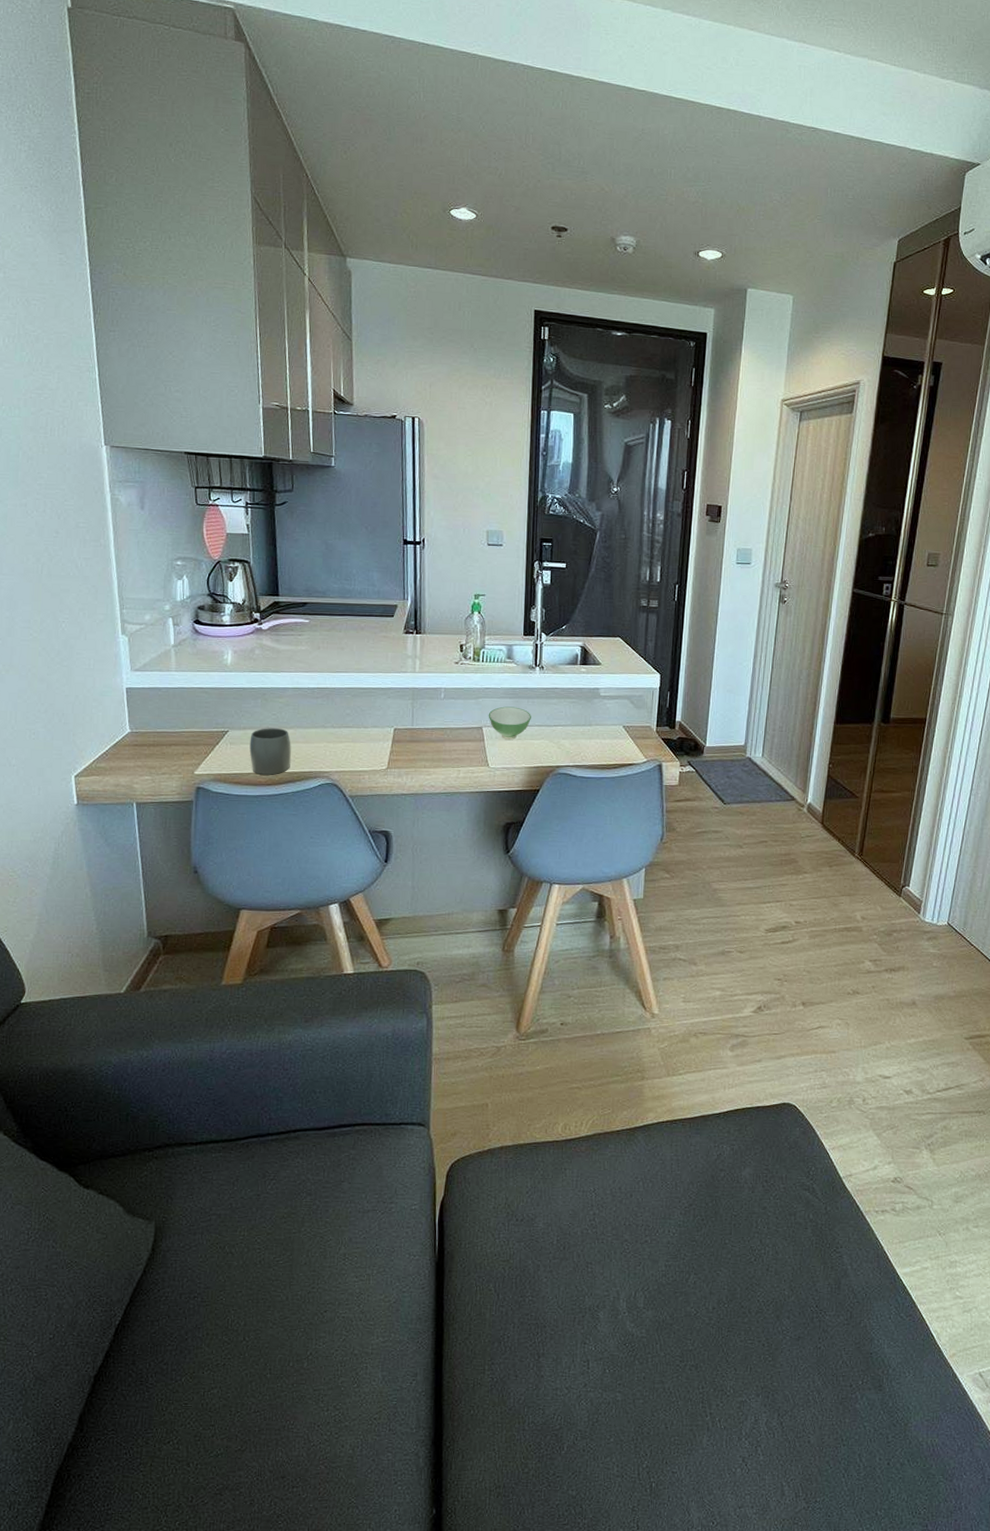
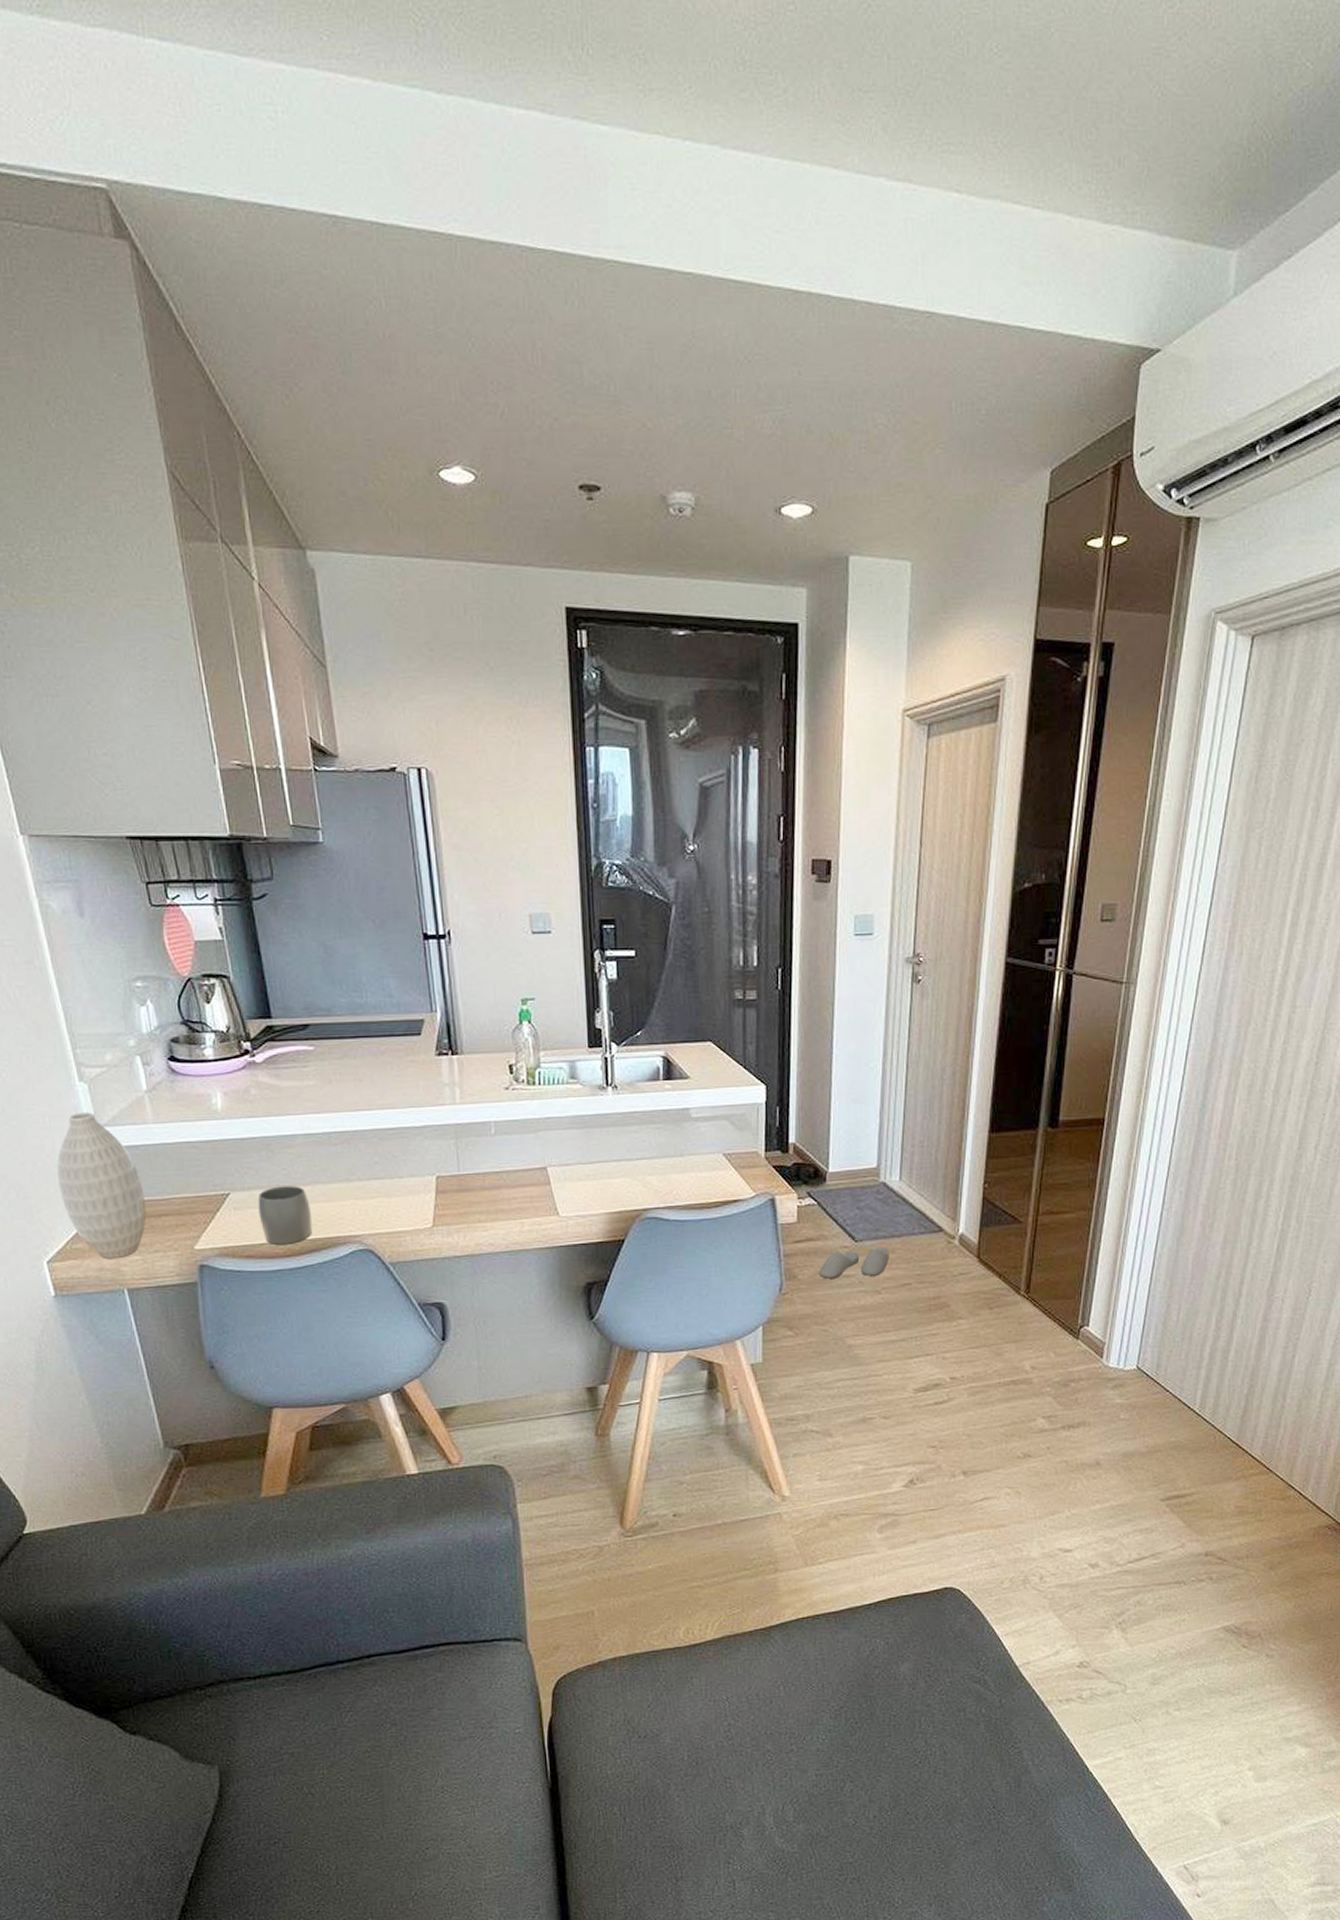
vase: none [93,659,161,778] -> present [56,1112,147,1260]
bowl: present [488,706,531,740] -> none [552,1139,607,1180]
slippers: none [694,809,751,833] -> present [820,1246,889,1279]

